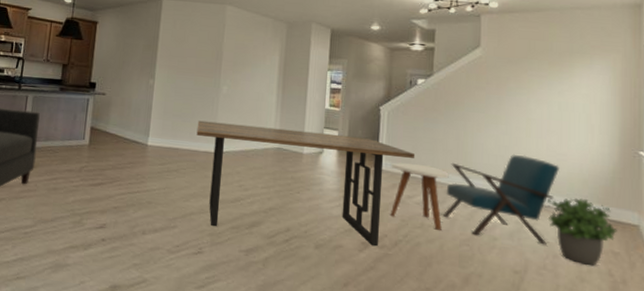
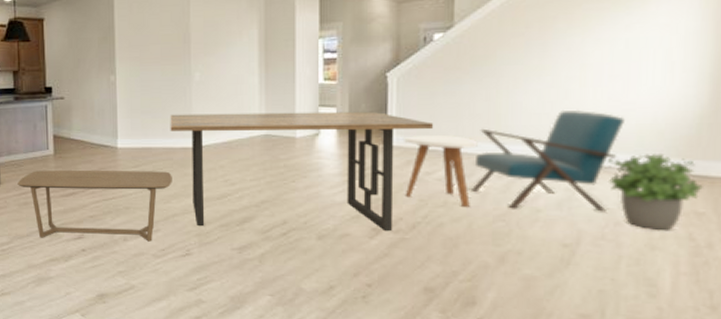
coffee table: none [50,158,194,237] -> present [17,170,172,242]

